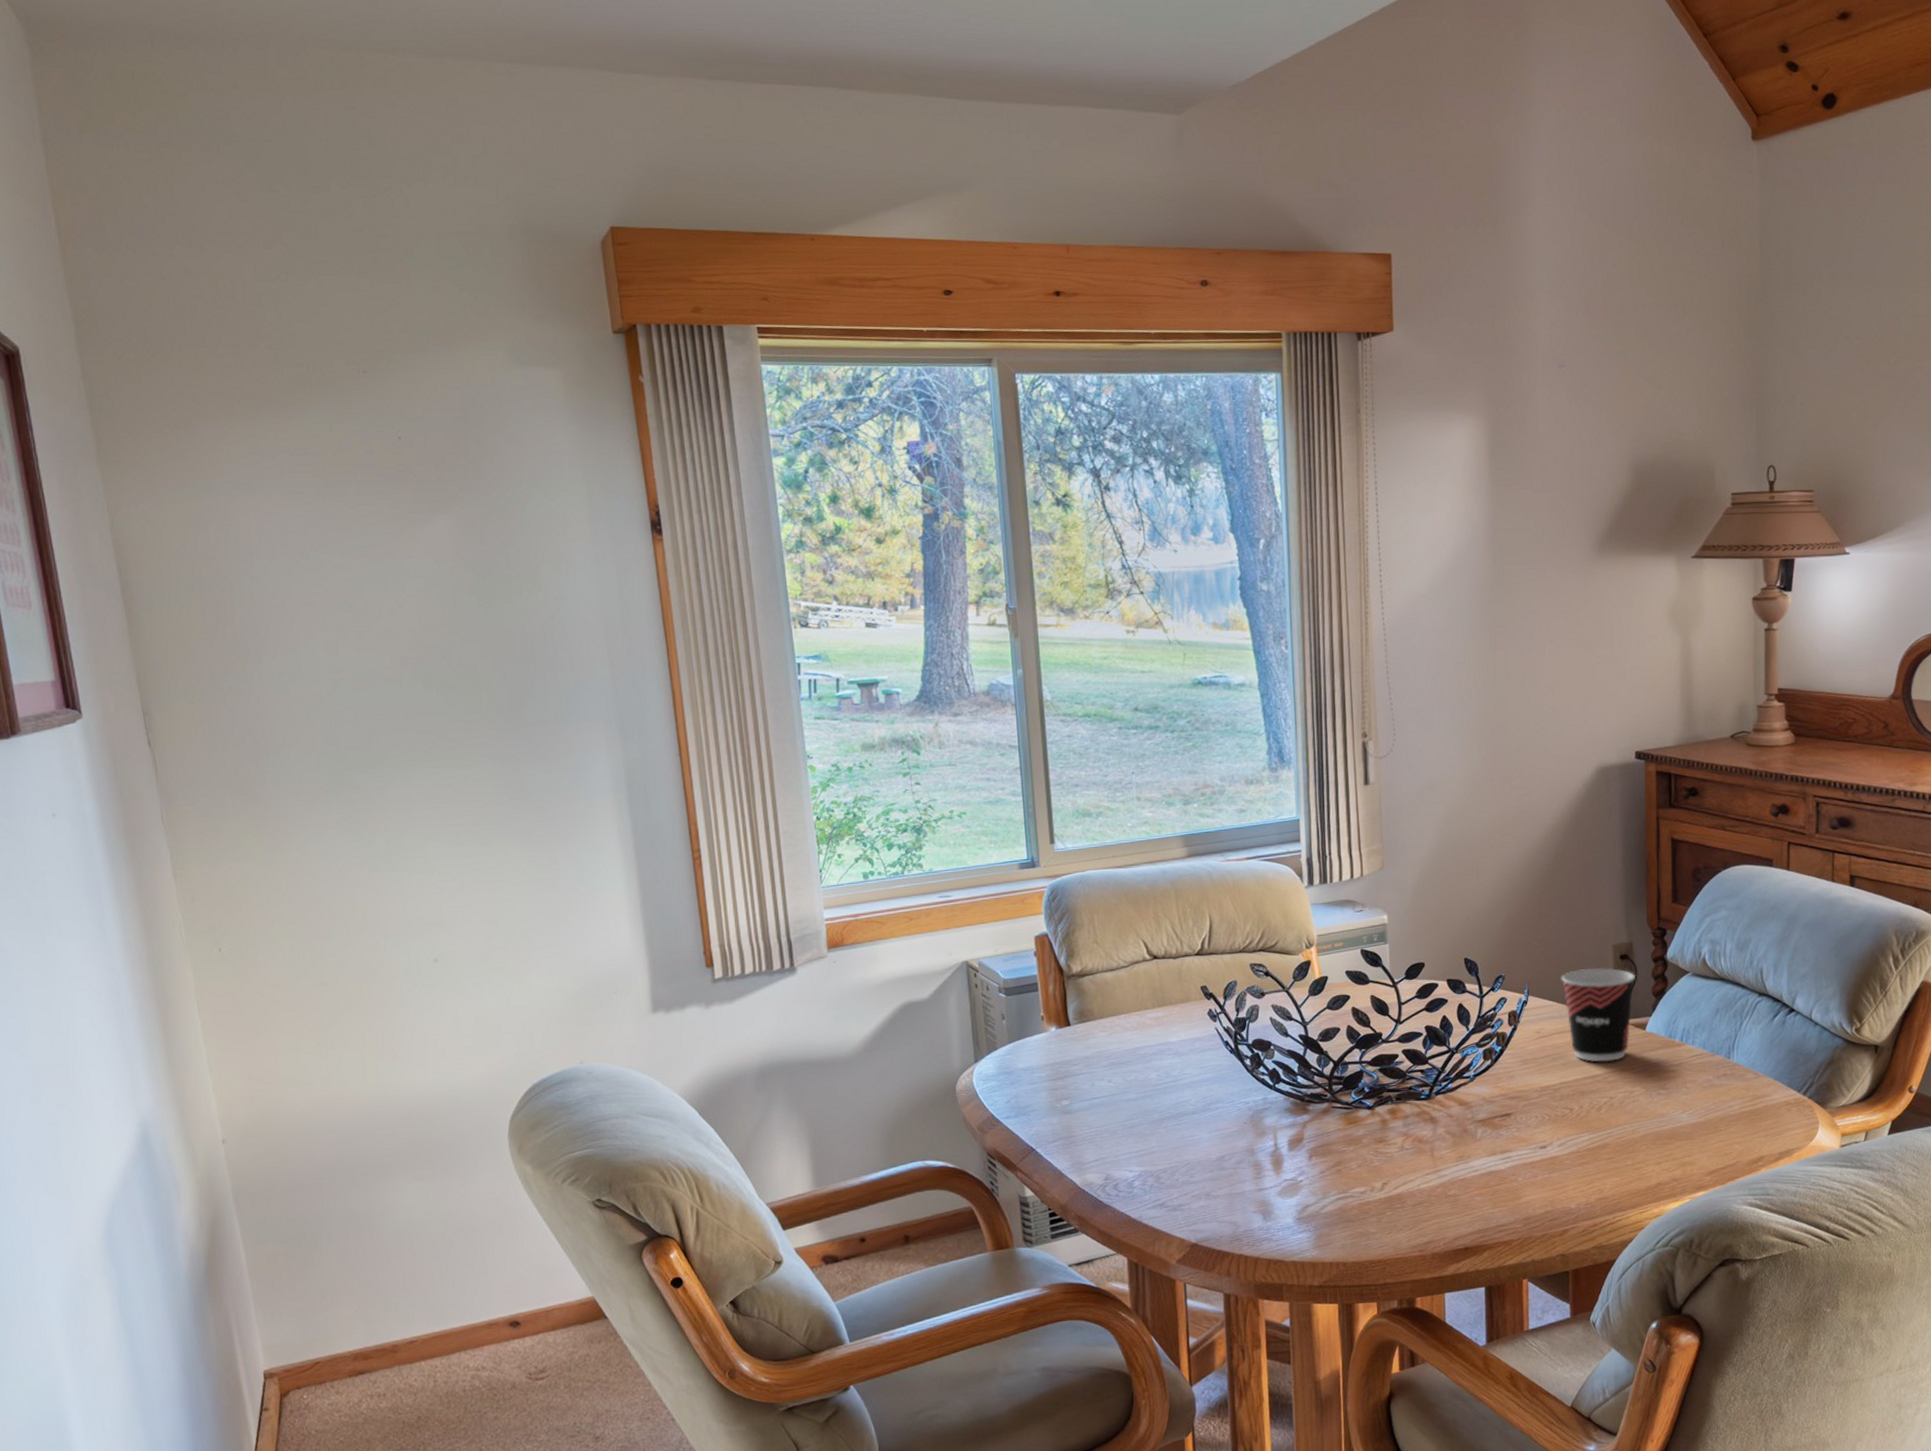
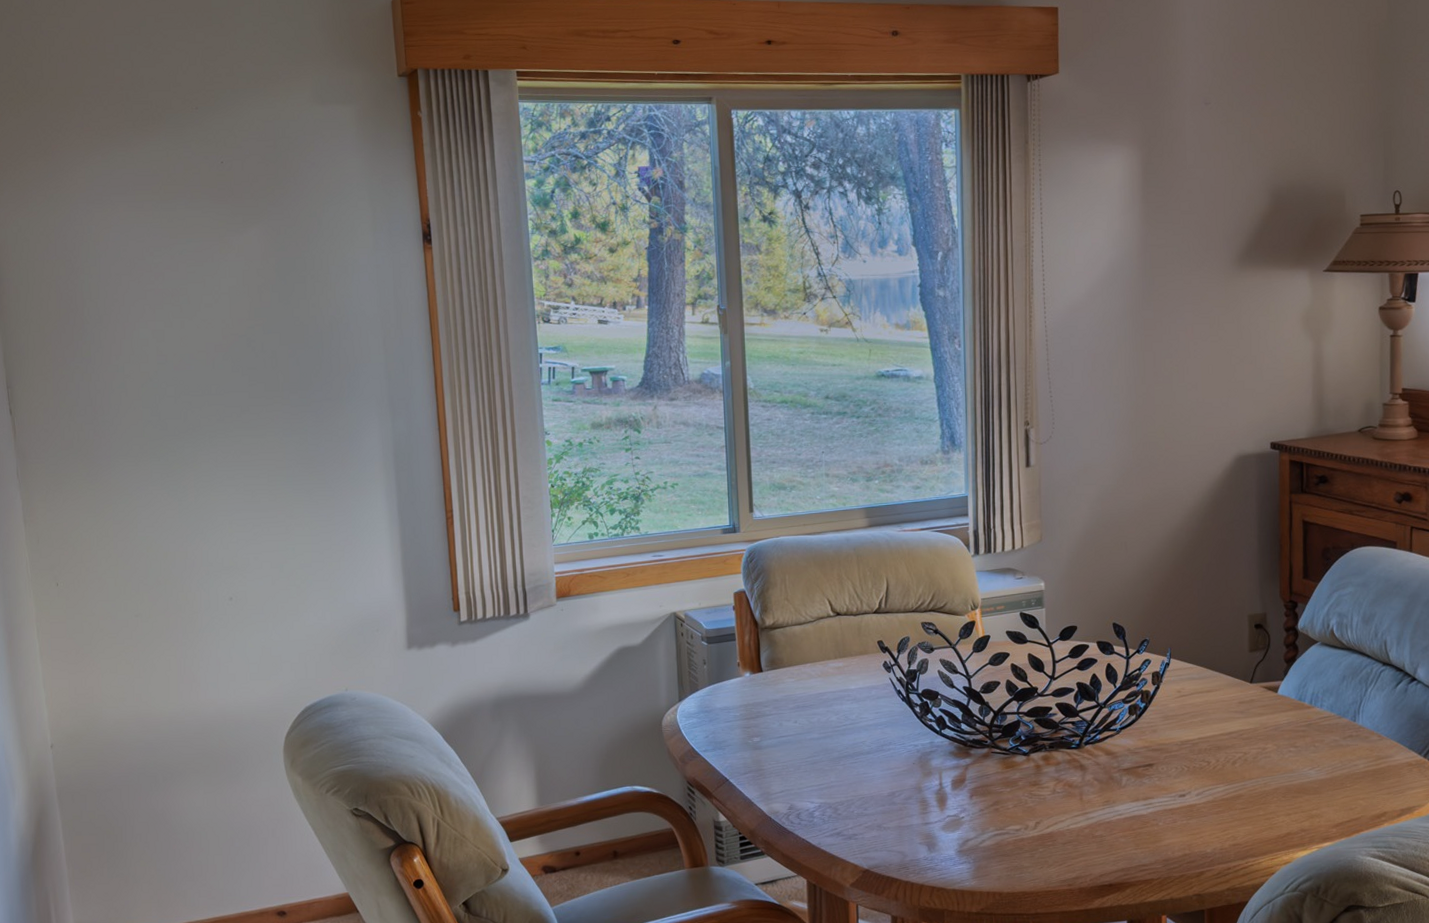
cup: present [1561,967,1635,1062] -> none [1200,635,1269,720]

